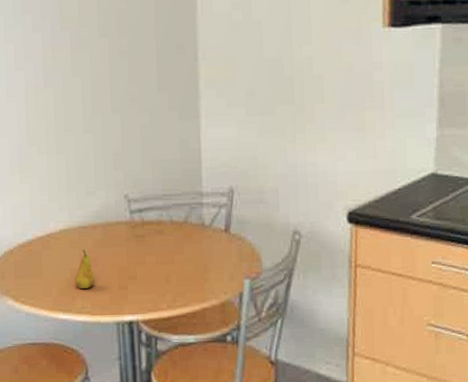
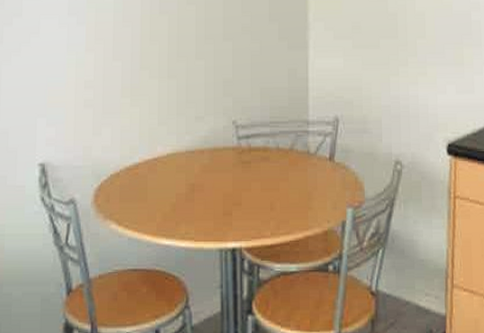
fruit: present [74,249,94,289] -> none [179,174,199,214]

